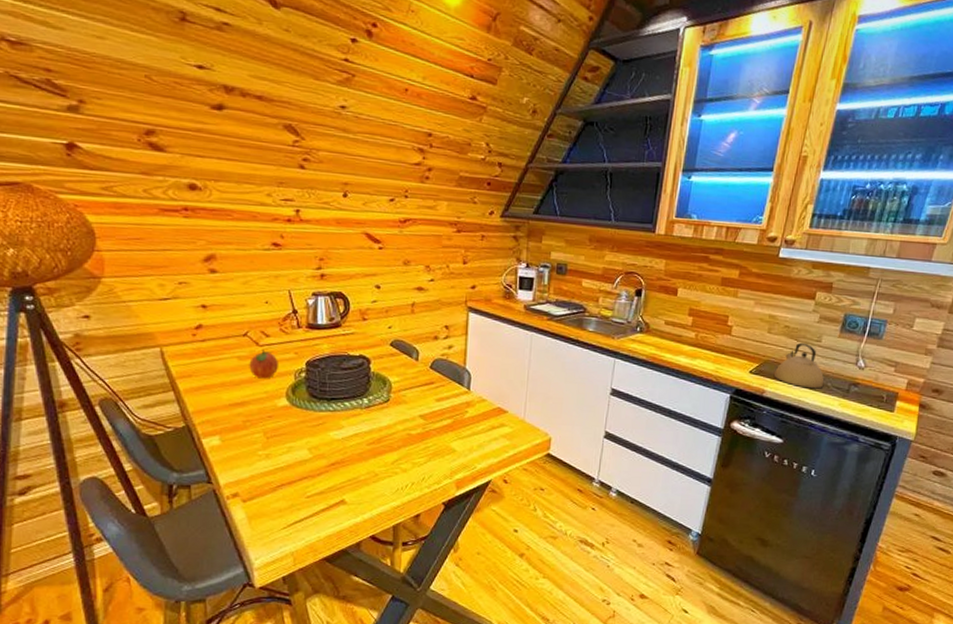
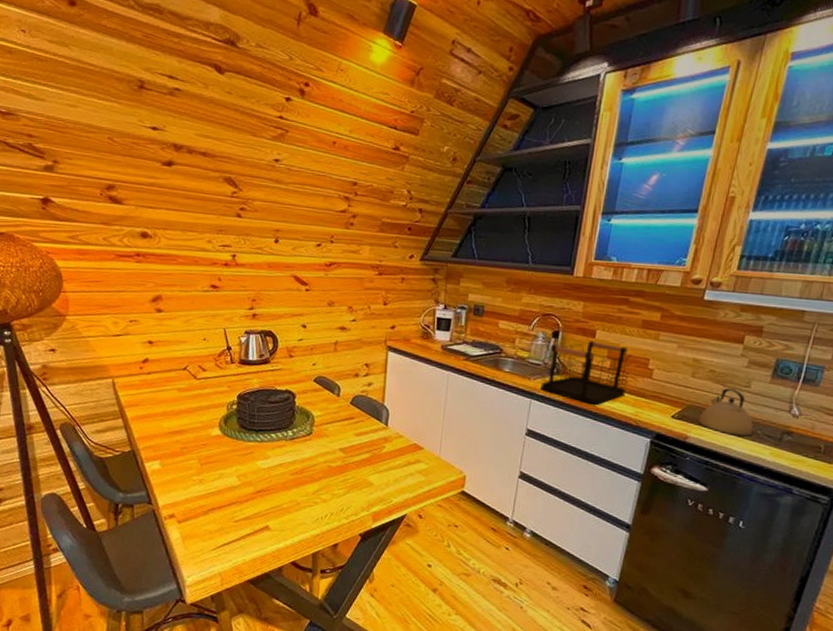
fruit: present [249,349,280,379] -> none [187,383,214,410]
dish rack: none [624,299,712,362] -> present [540,341,632,405]

